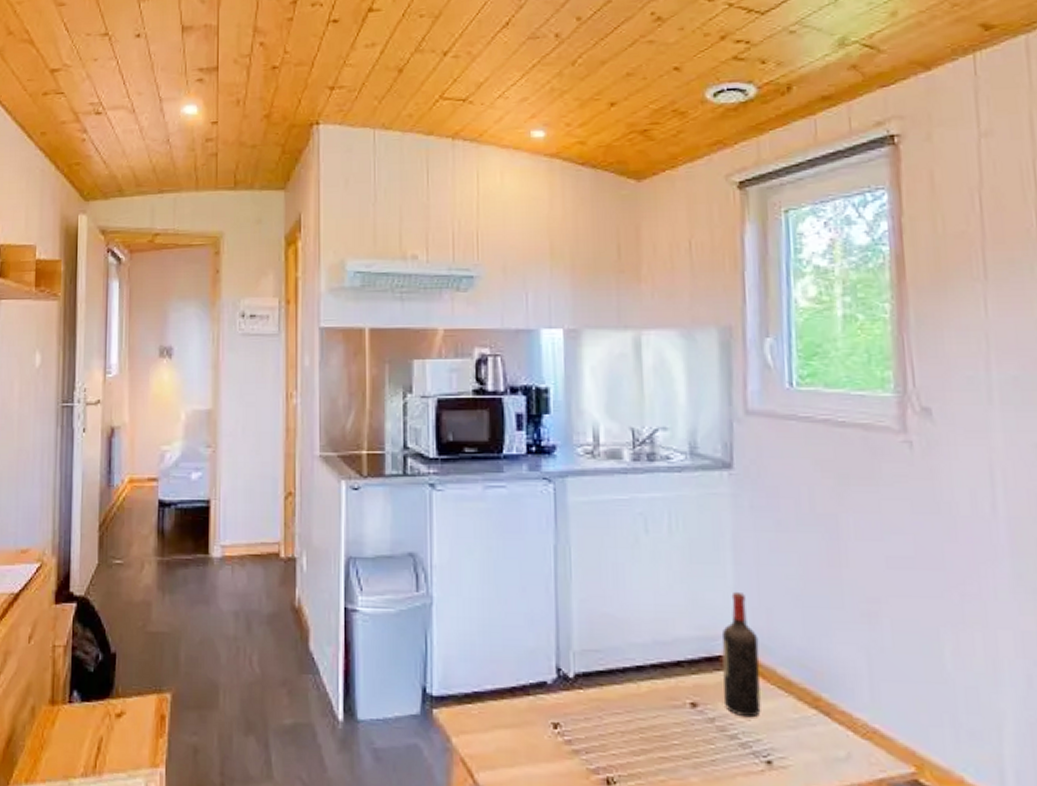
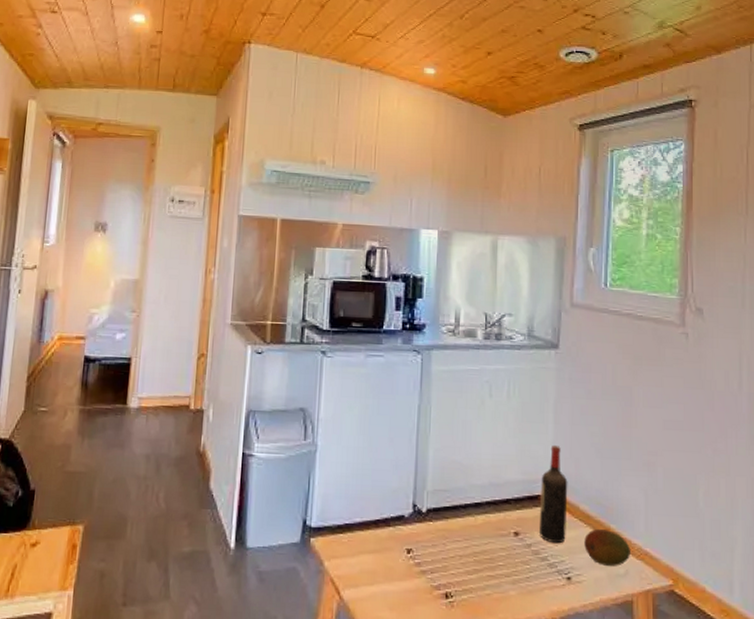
fruit: none [786,699,854,748] -> present [584,529,631,566]

